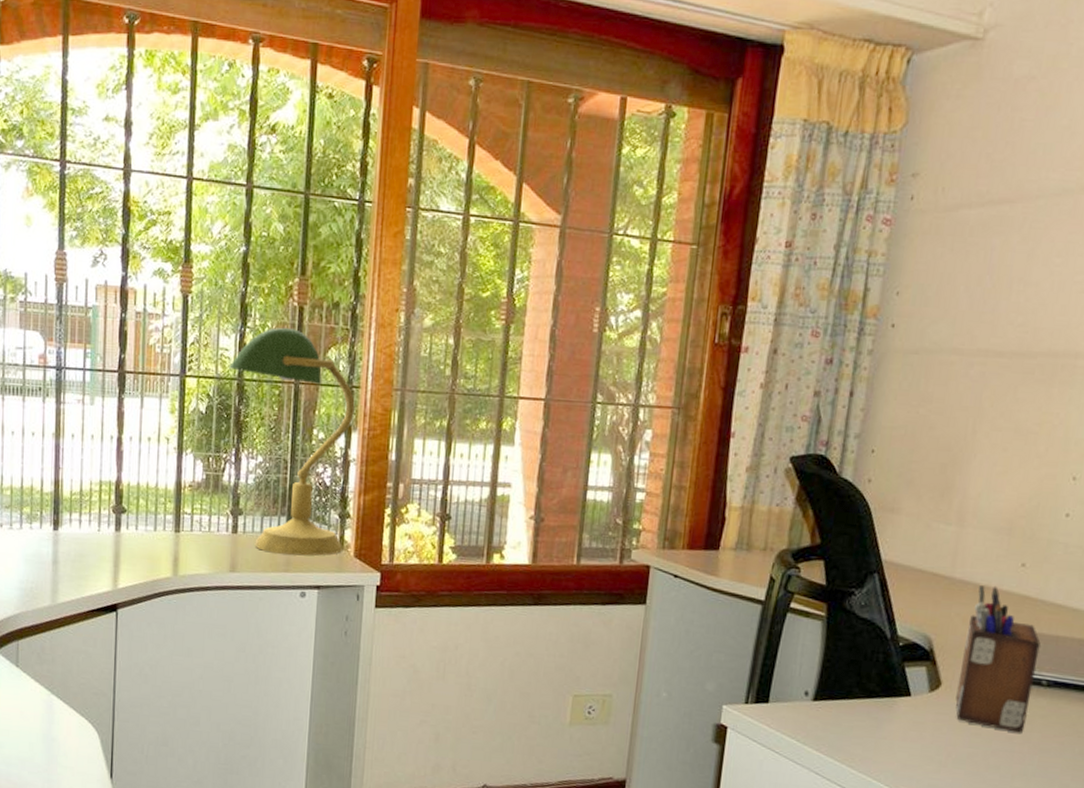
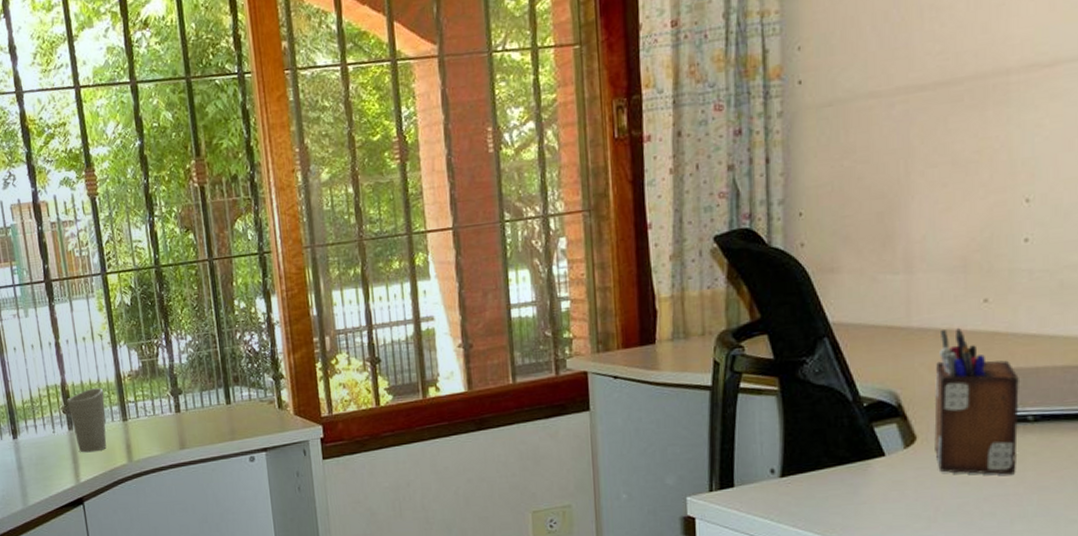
cup: none [119,492,161,559] -> present [67,388,107,453]
desk lamp: present [228,327,355,556] -> none [144,208,283,425]

